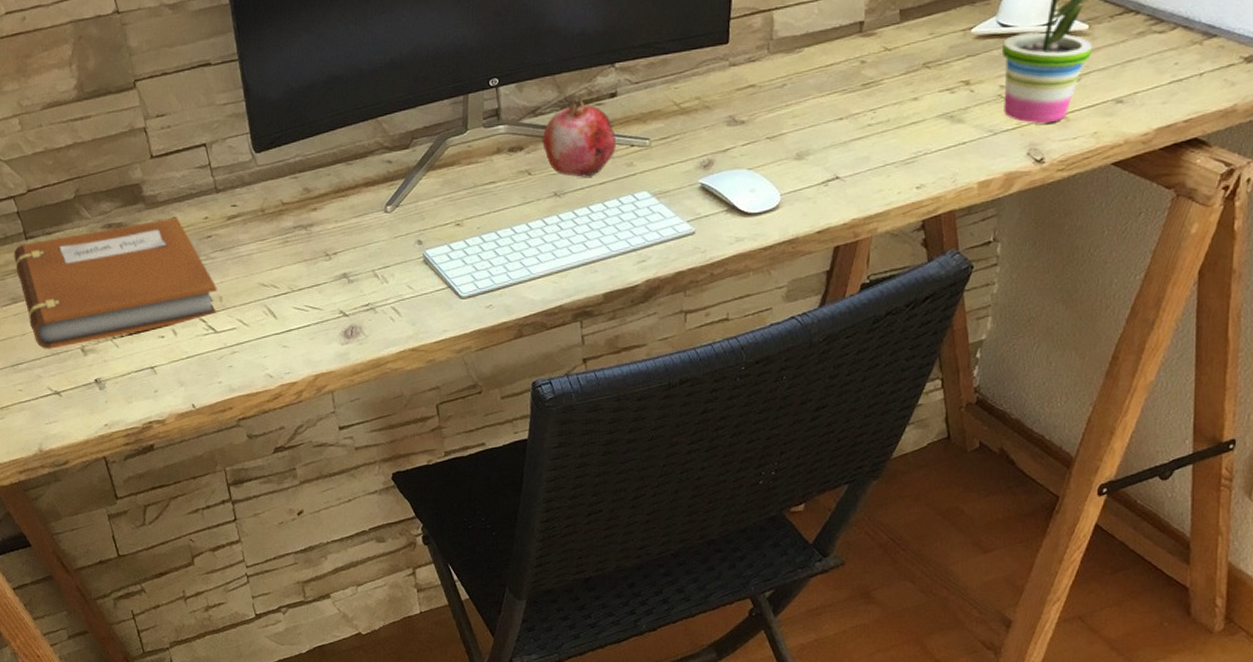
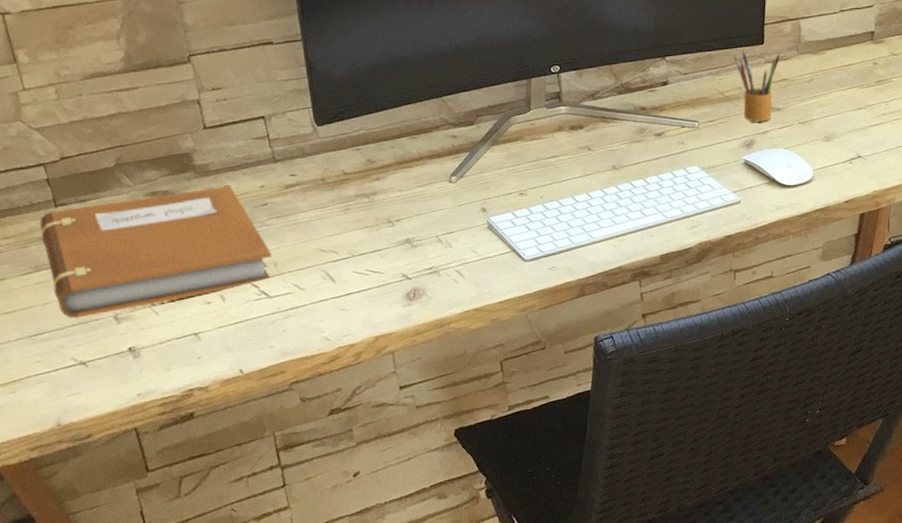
fruit: present [542,95,616,177] -> none [601,82,668,153]
pencil box: none [694,50,748,138] -> present [734,49,781,122]

